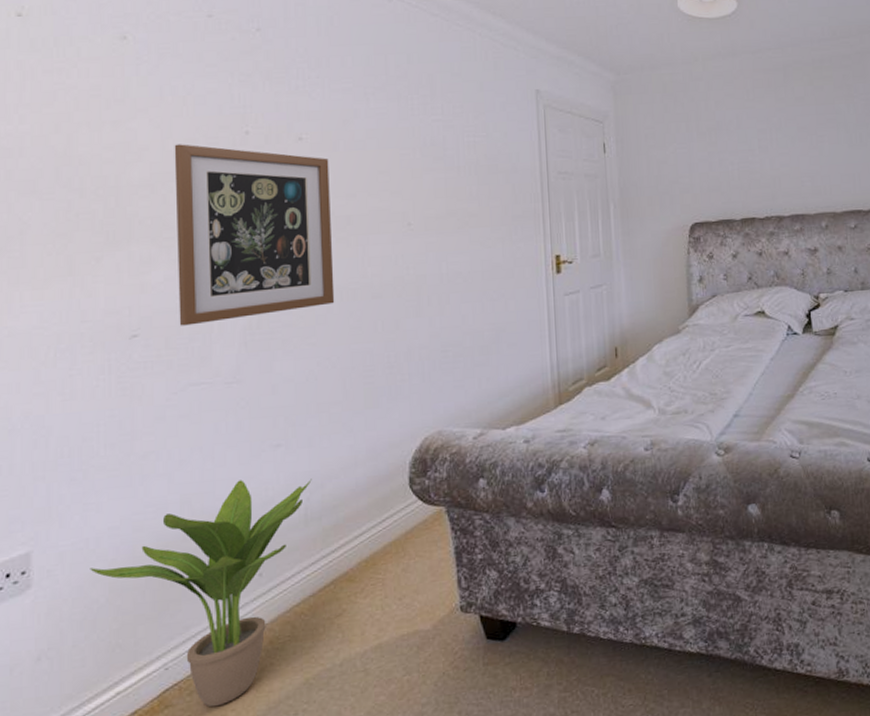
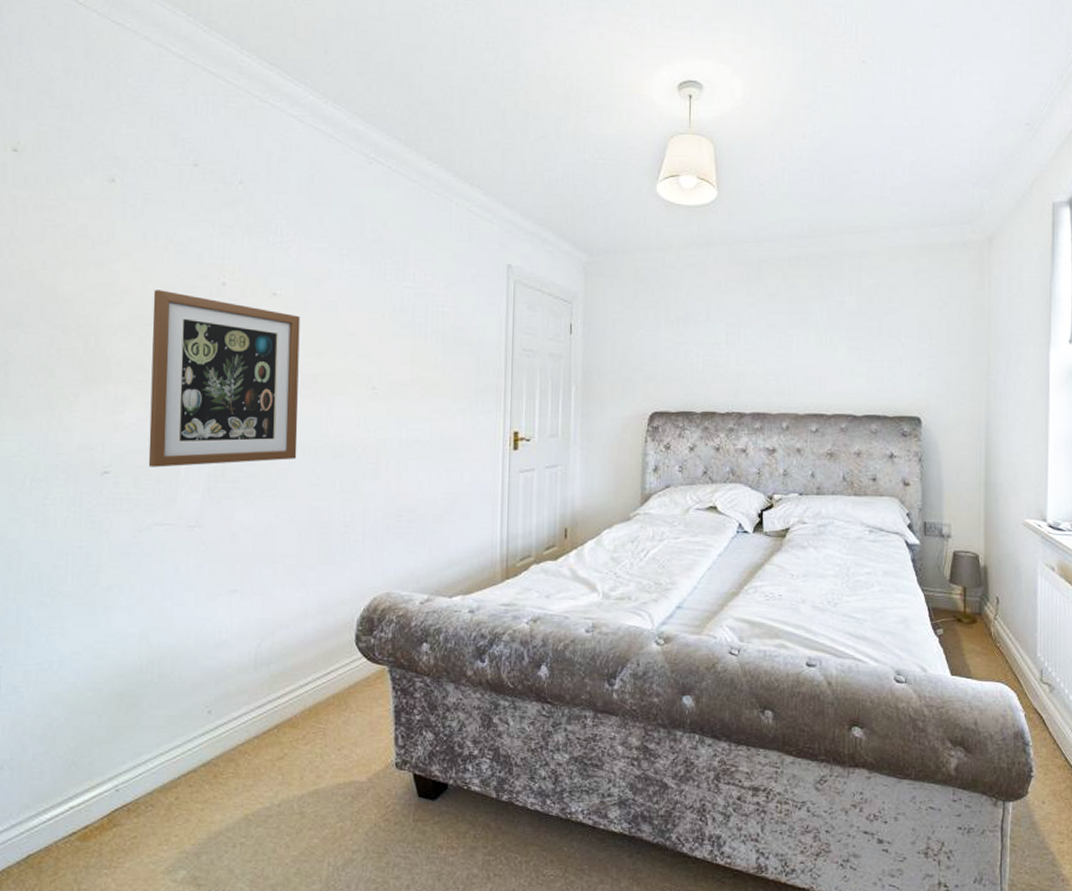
potted plant: present [90,479,312,707] -> none [52,620,264,831]

